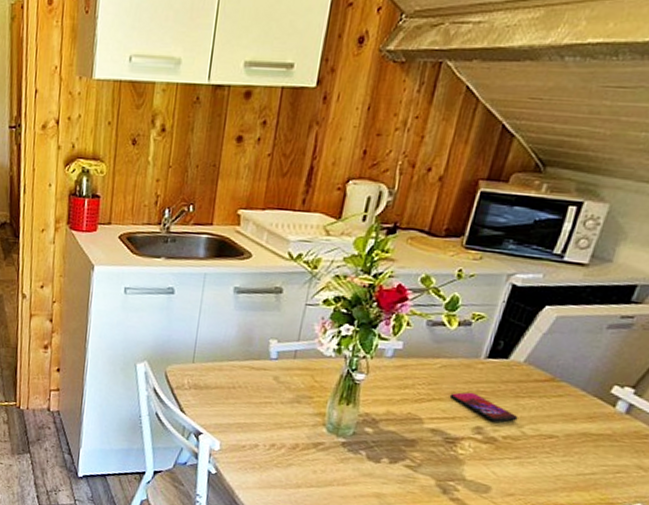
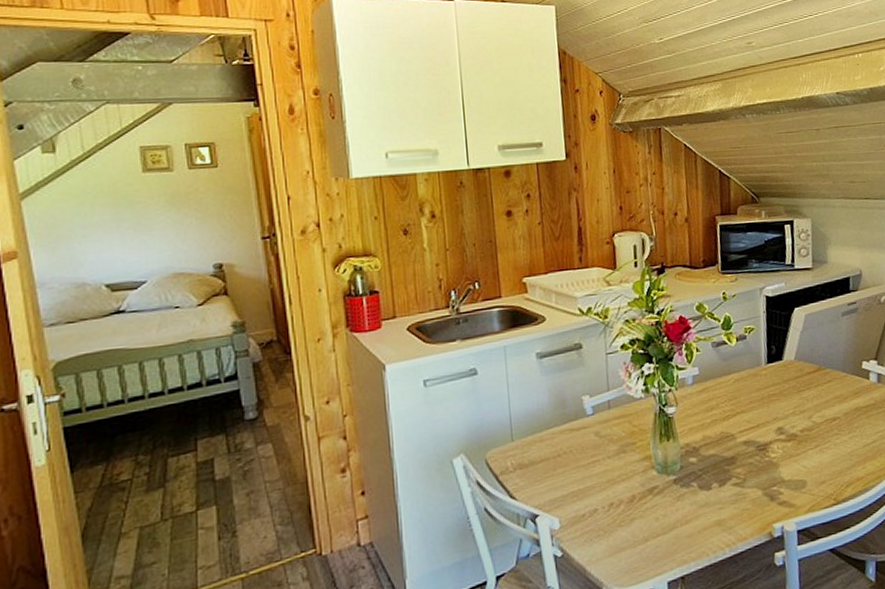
smartphone: present [449,392,518,423] -> none [748,397,806,420]

